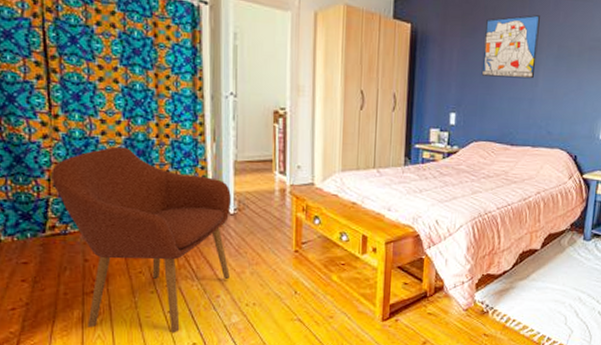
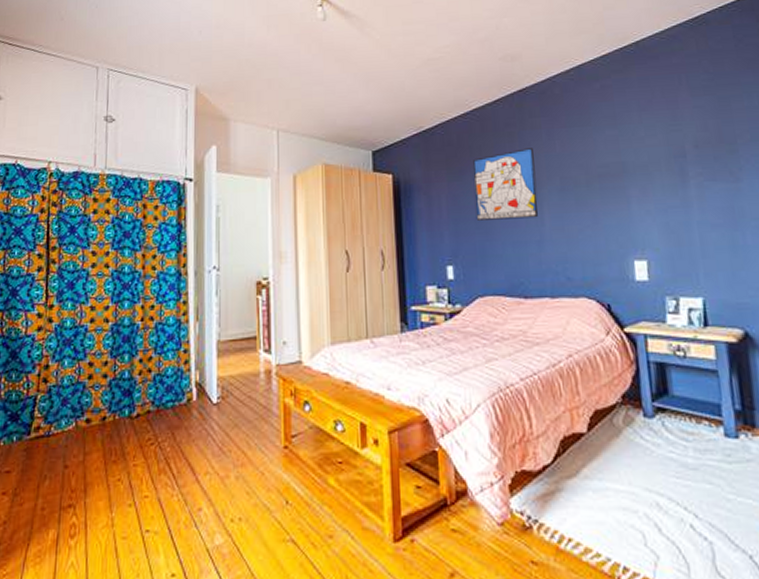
armchair: present [50,146,231,333] -> none [40,333,214,560]

